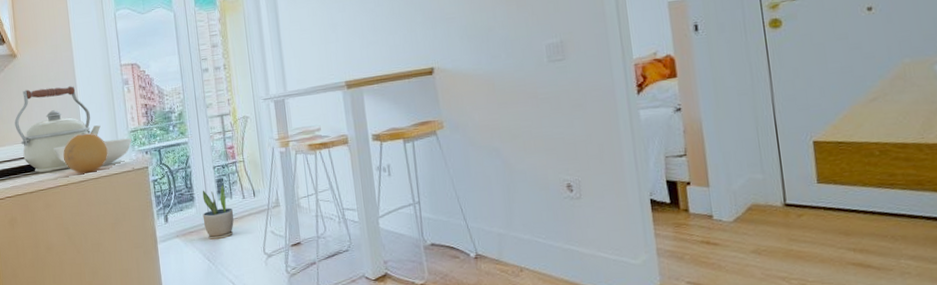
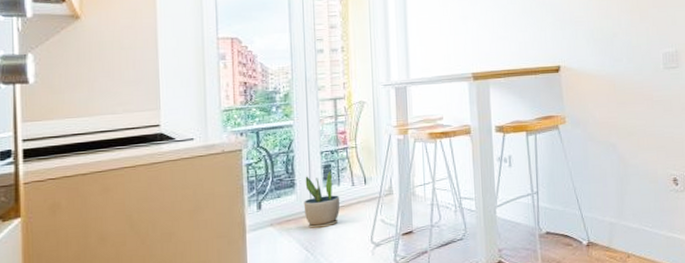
kettle: present [14,86,101,173] -> none [69,56,186,152]
bowl: present [52,138,132,167] -> none [119,117,225,148]
fruit: present [62,133,109,174] -> none [132,109,193,155]

